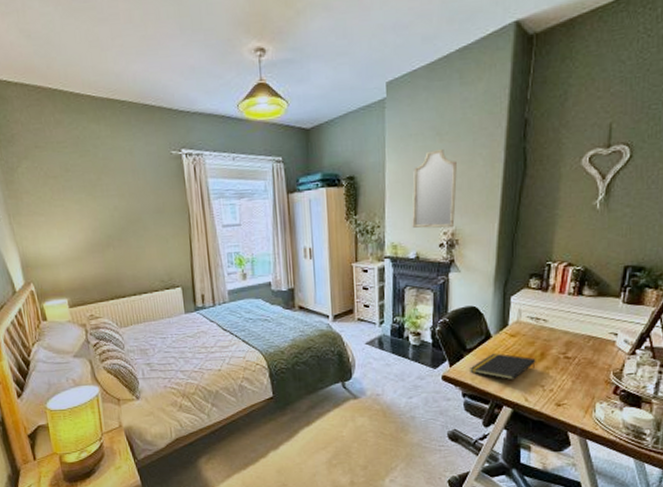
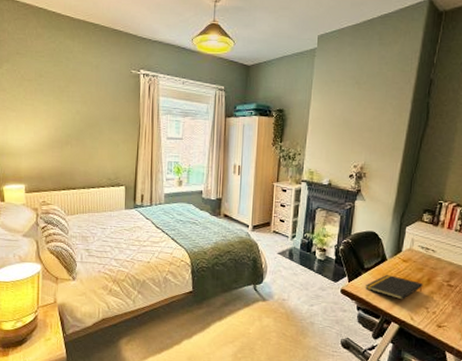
home mirror: present [412,149,457,228] -> none [328,96,370,163]

